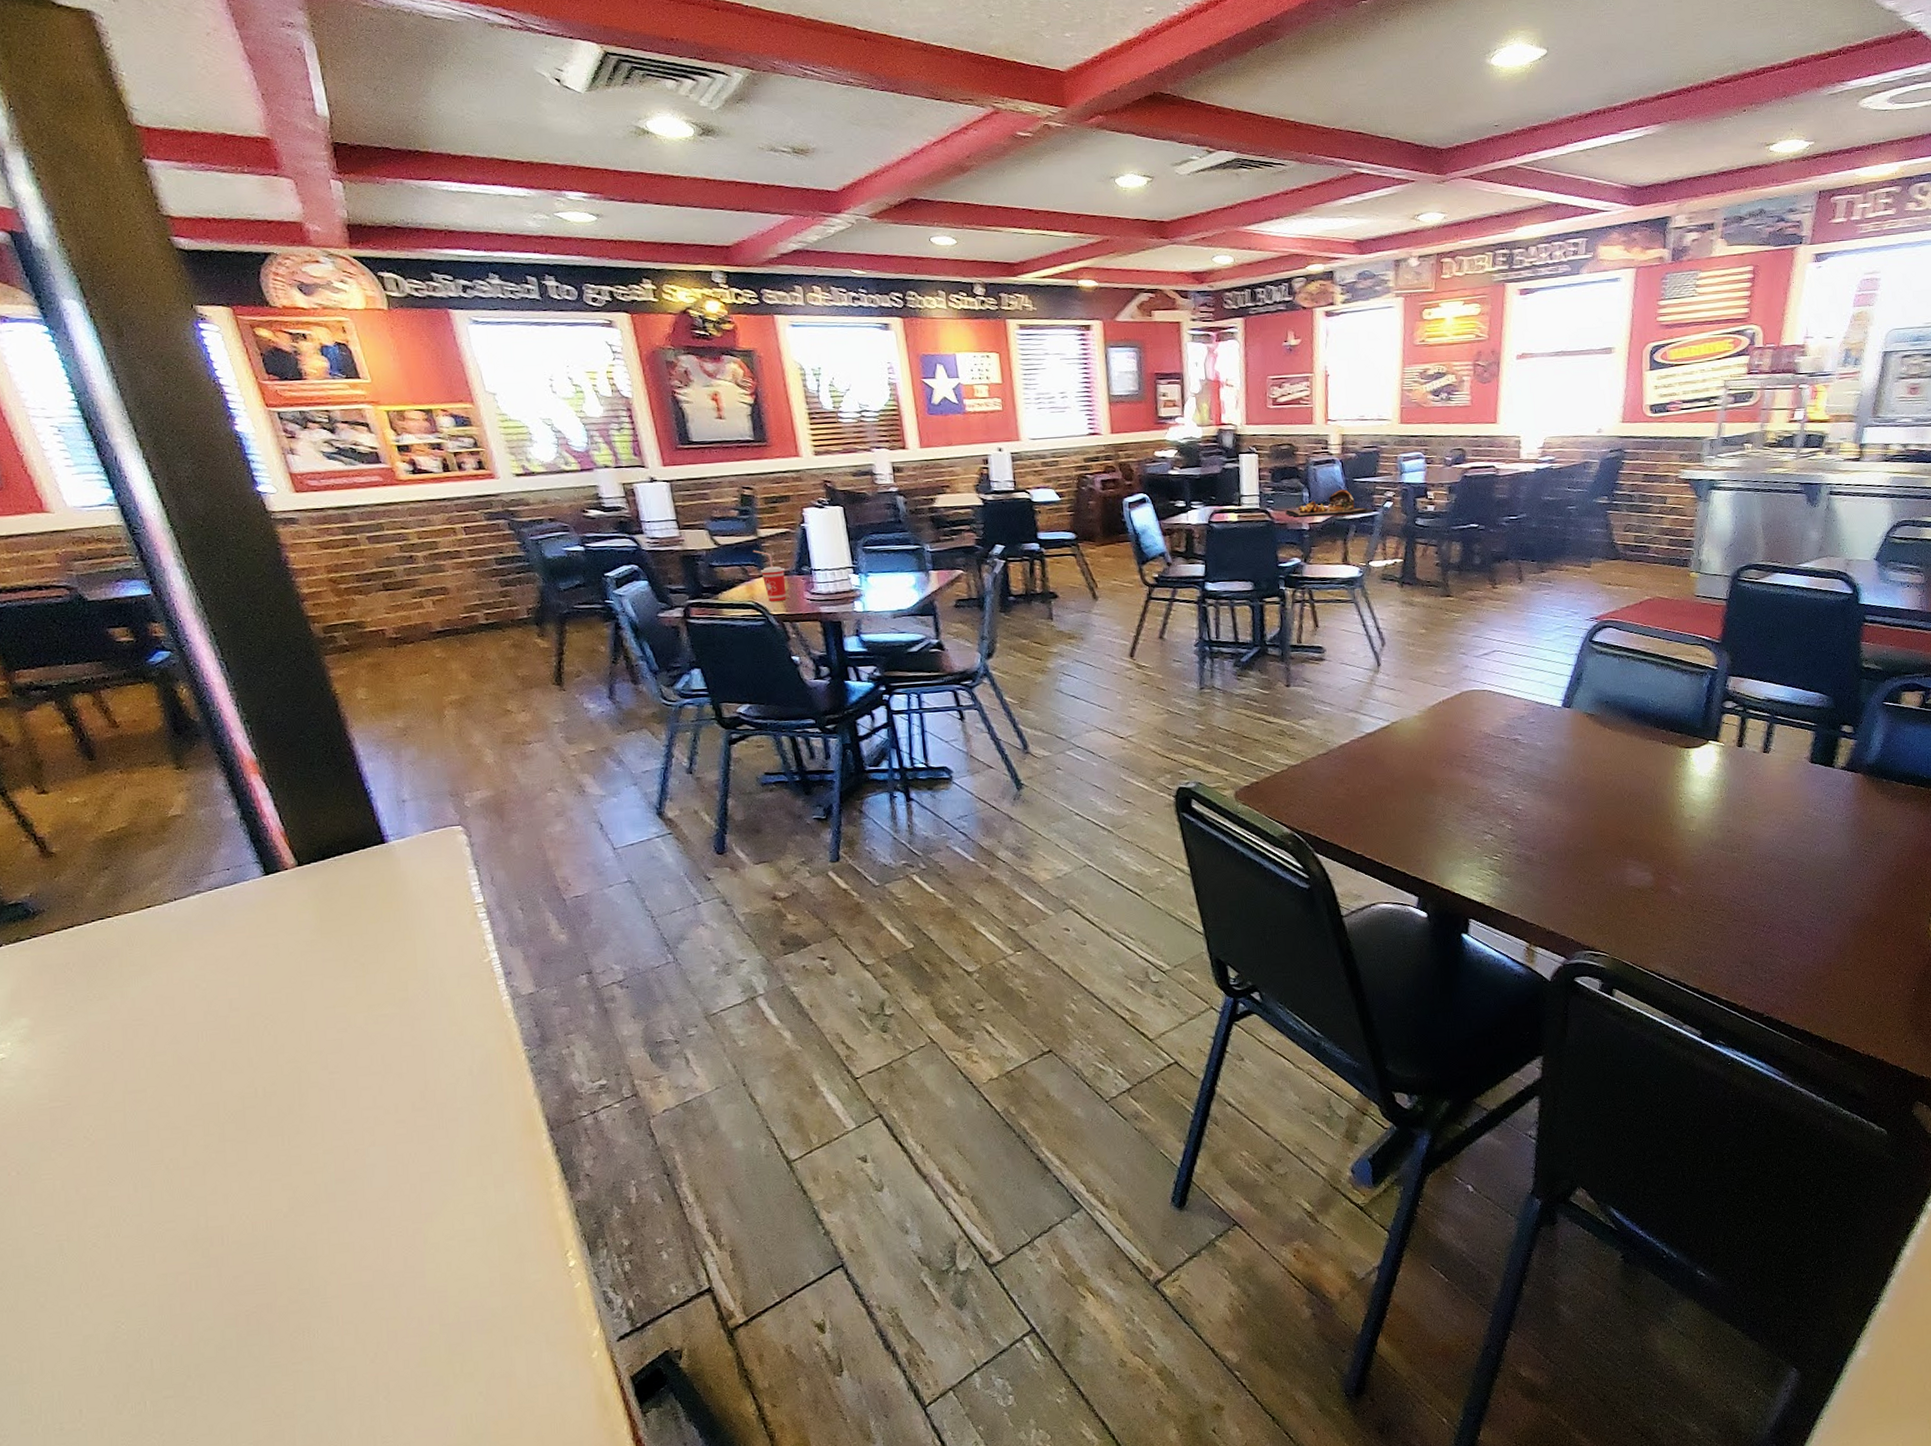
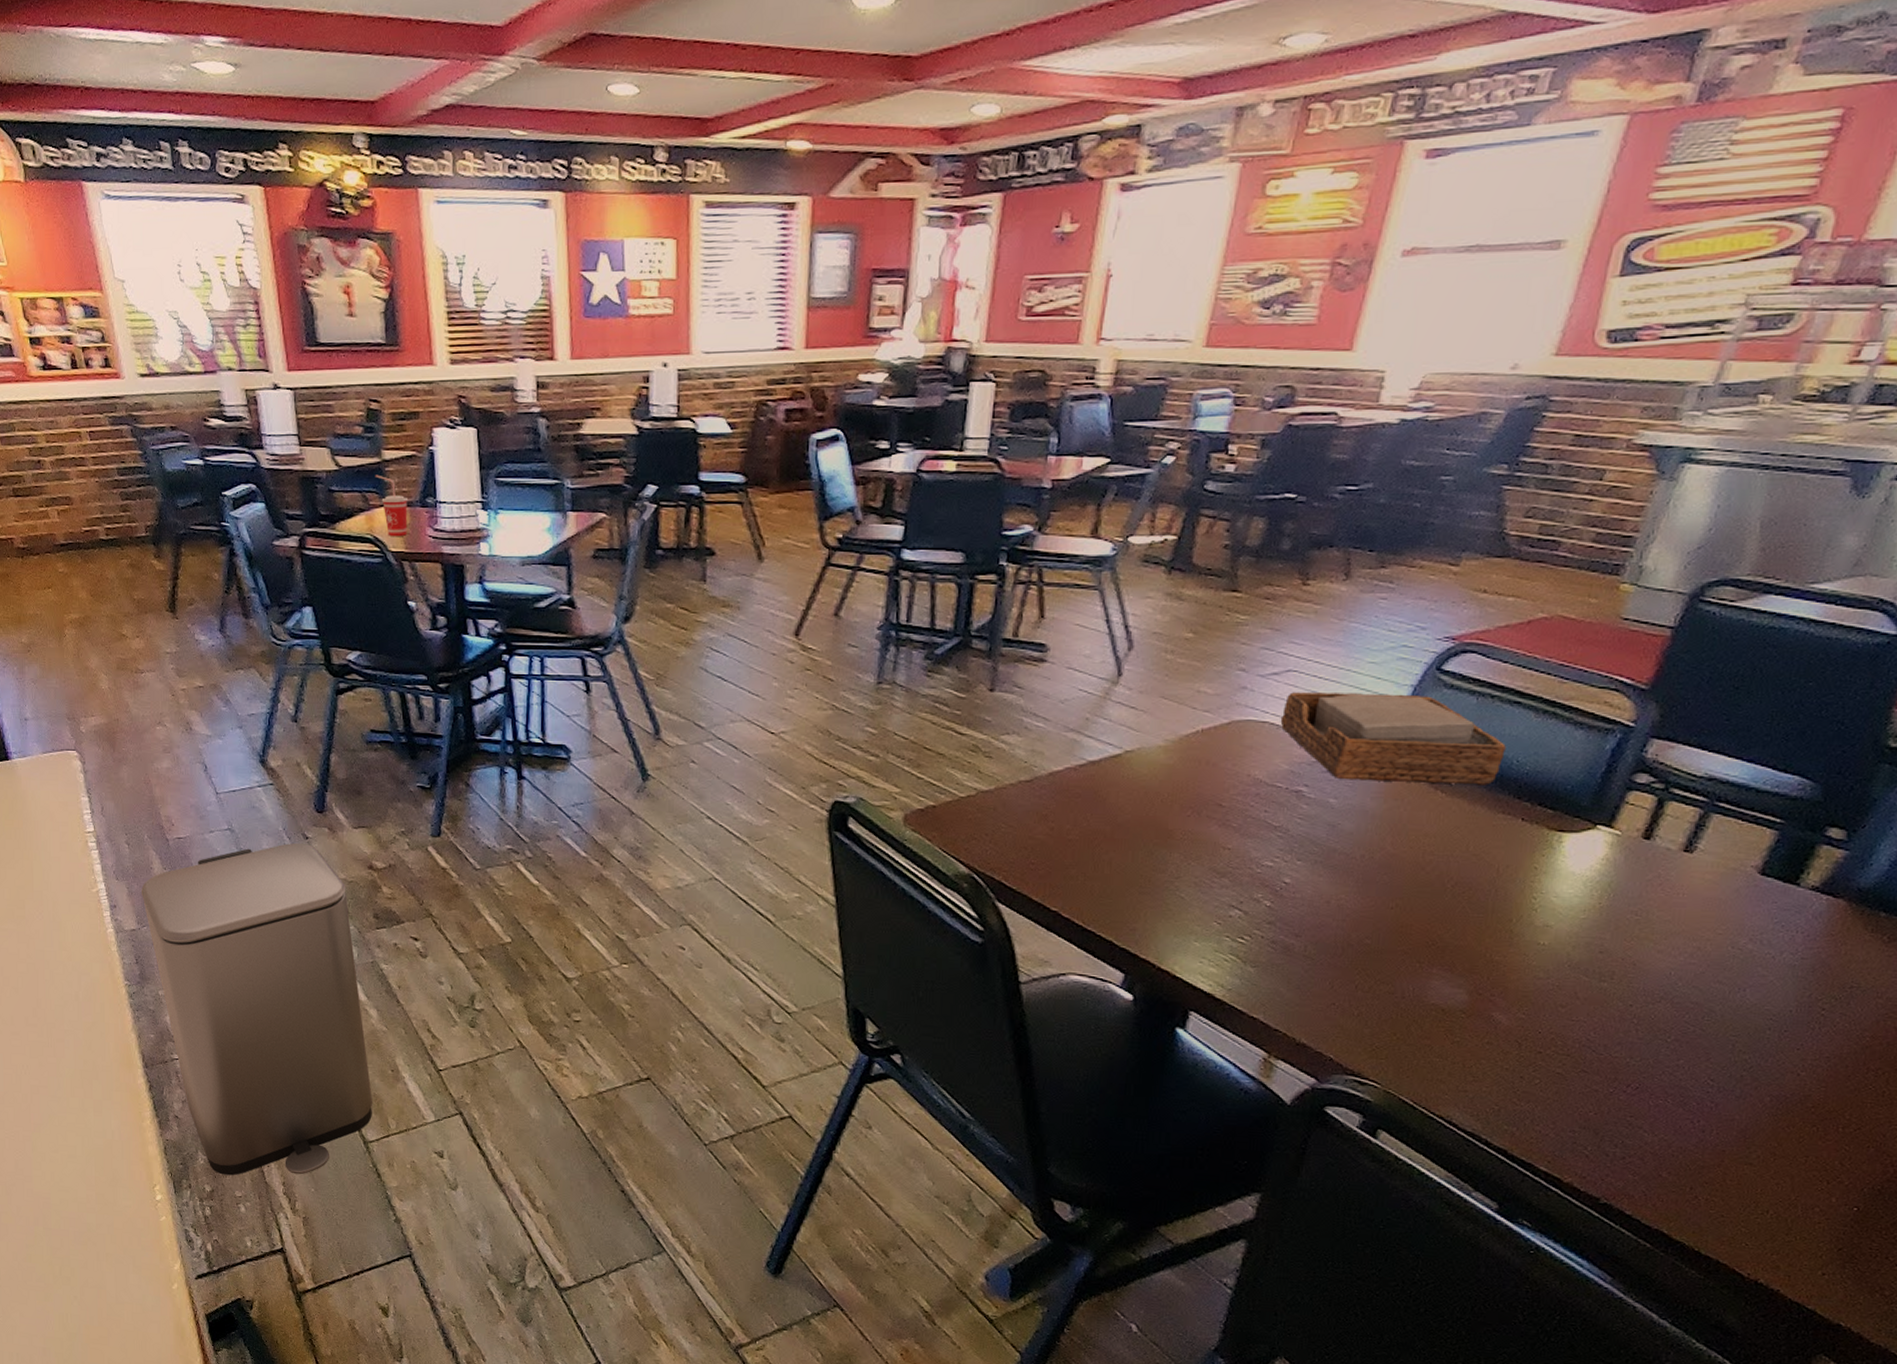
pedal bin: none [537,884,793,1225] -> present [140,842,372,1176]
food tray: present [1285,489,1374,518] -> none [1022,436,1146,473]
napkin holder: none [1494,660,1643,727] -> present [1280,692,1506,785]

